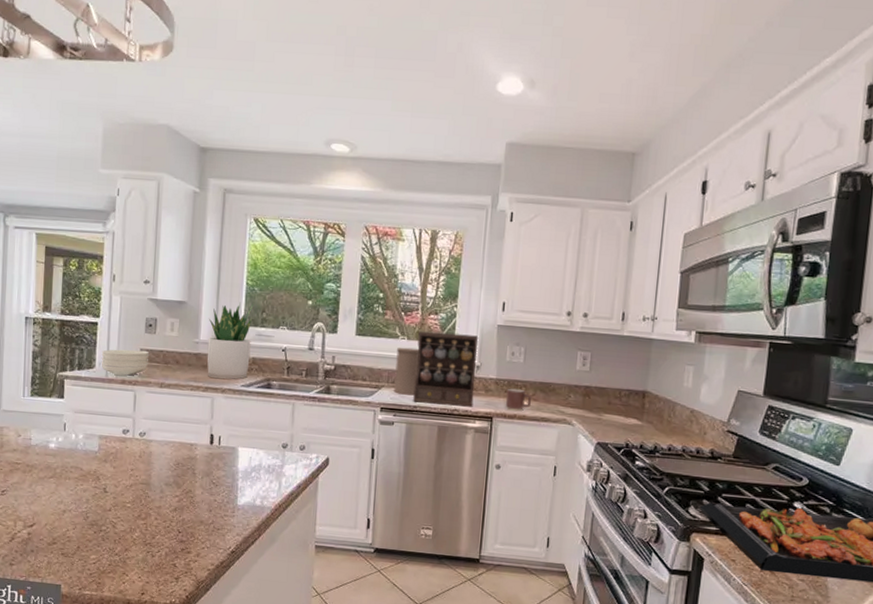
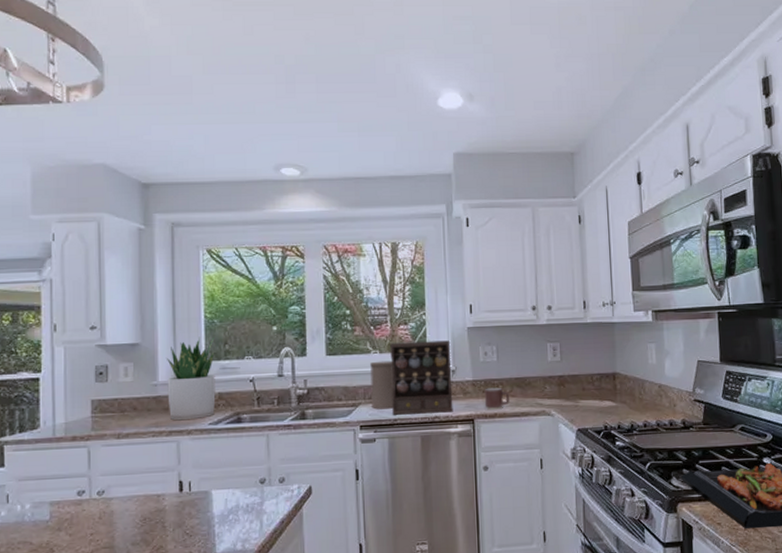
bowl: present [101,349,150,376] -> none [46,401,103,433]

